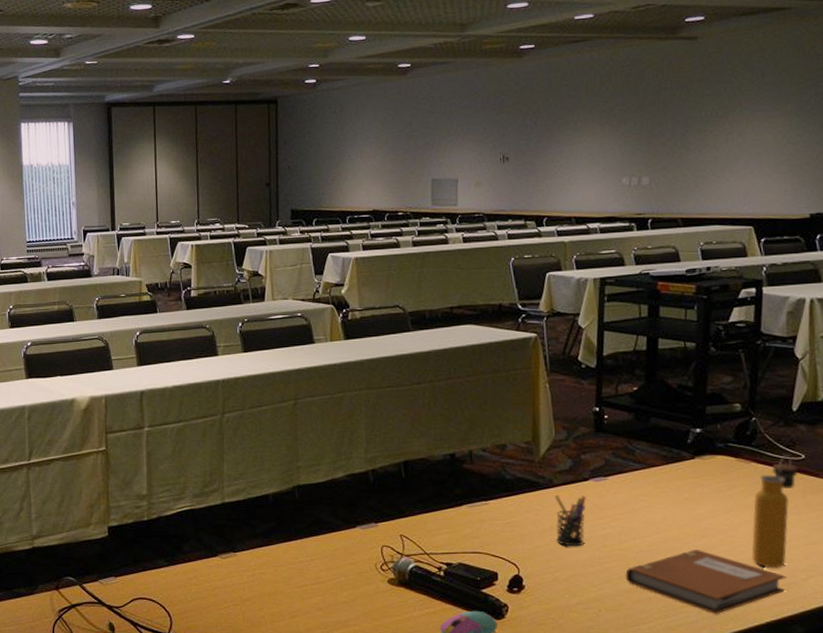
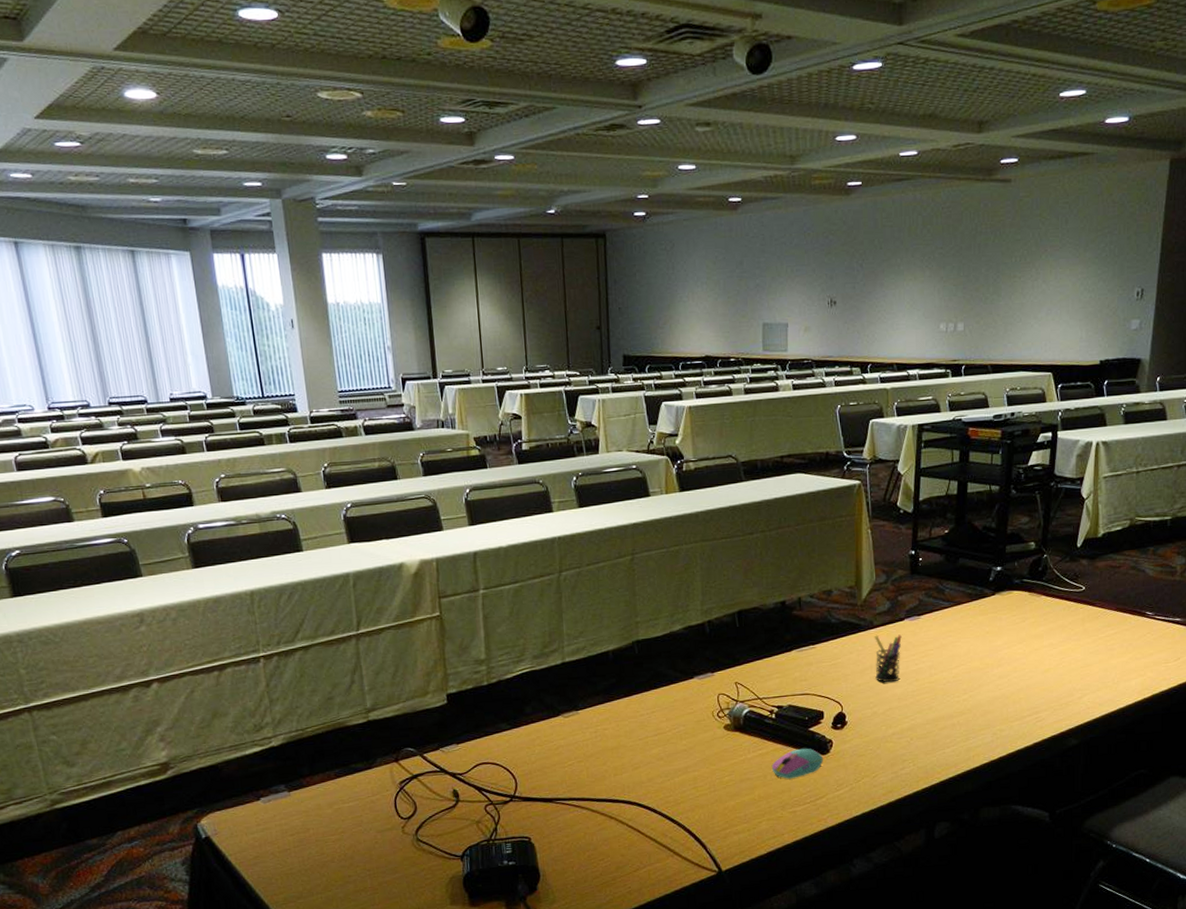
notebook: present [625,550,785,614] -> none [934,678,1065,734]
water bottle: present [751,455,798,568] -> none [1038,587,1079,690]

